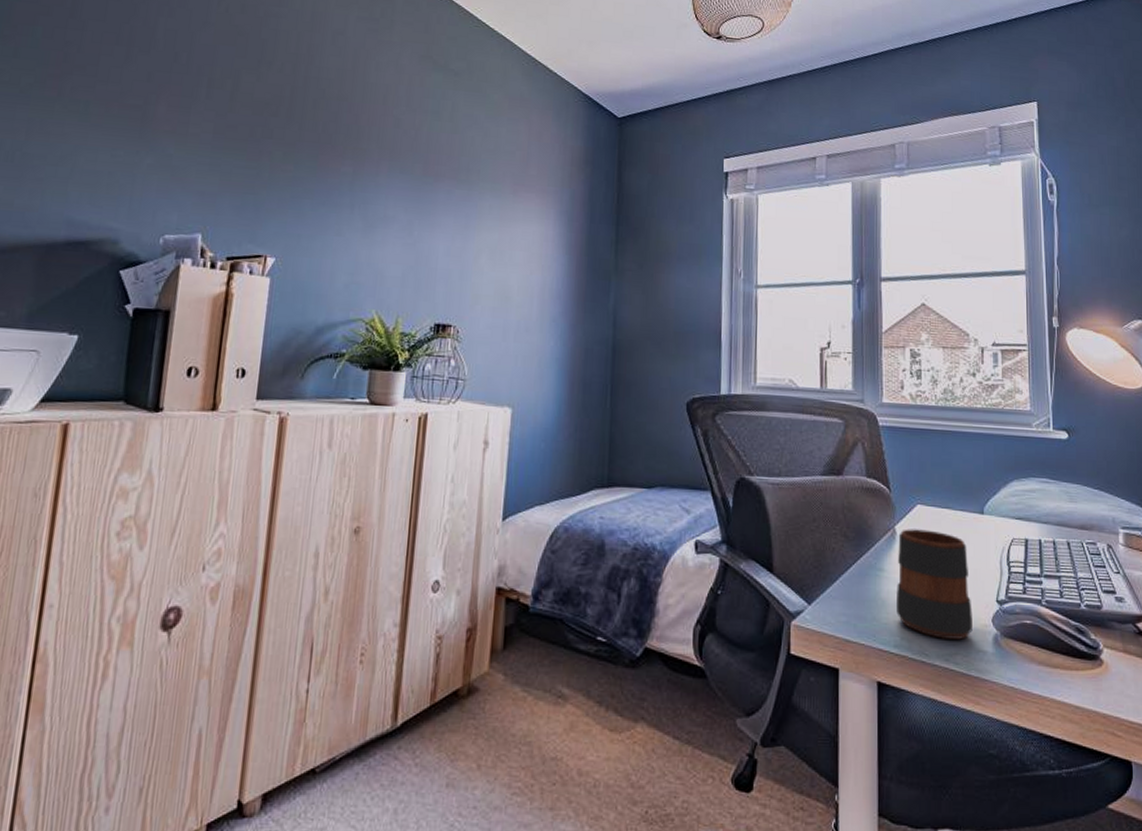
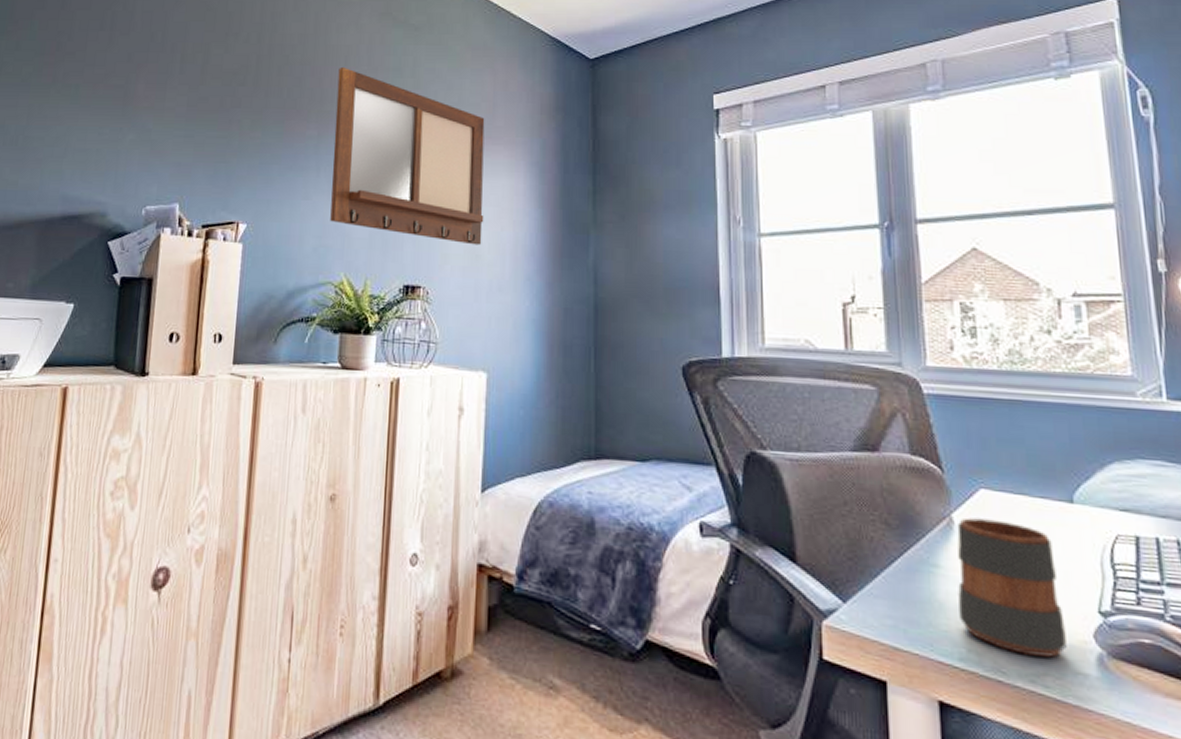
writing board: none [363,105,519,288] -> present [330,66,485,246]

